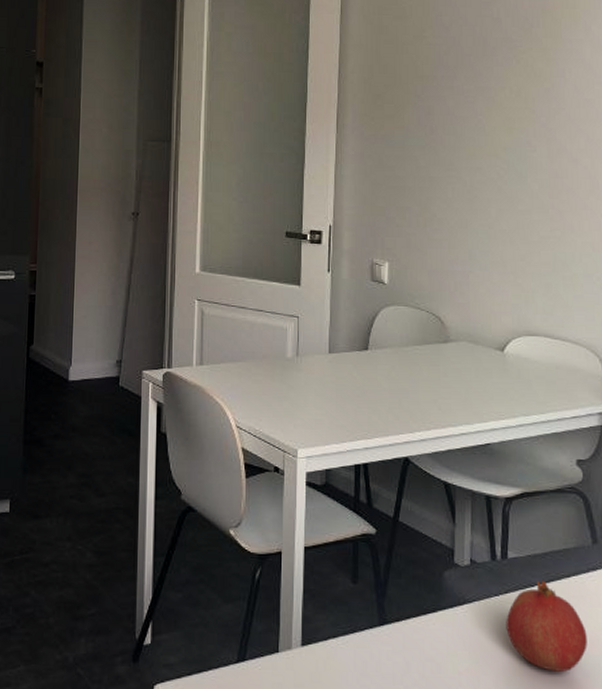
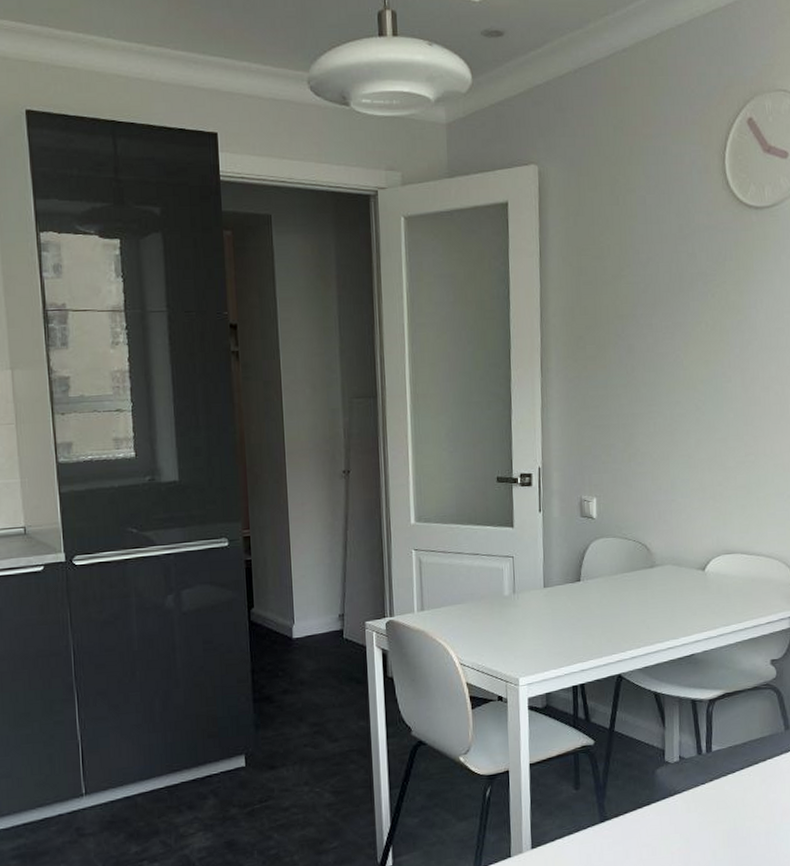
fruit: present [506,580,587,672] -> none [711,766,781,841]

